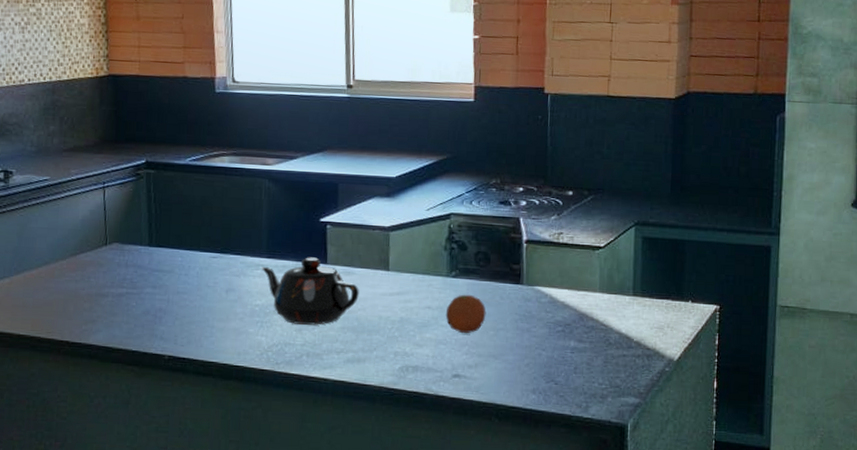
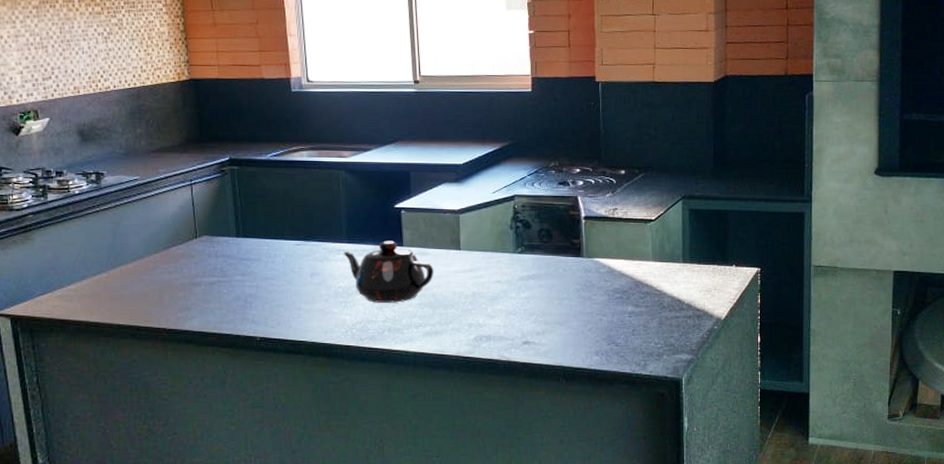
orange: present [445,294,487,334] -> none [514,268,551,304]

